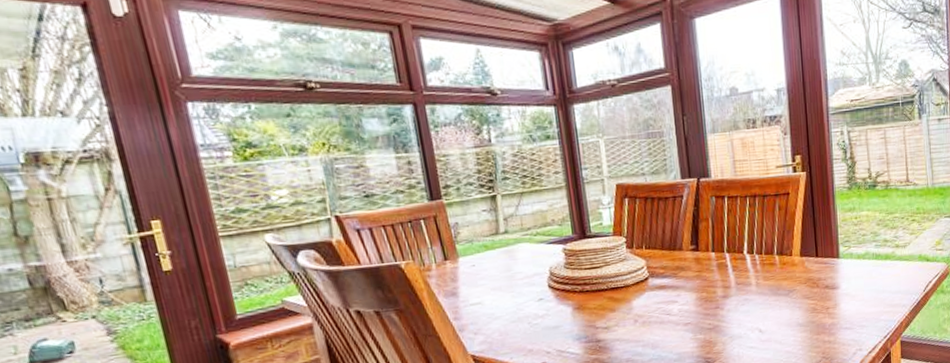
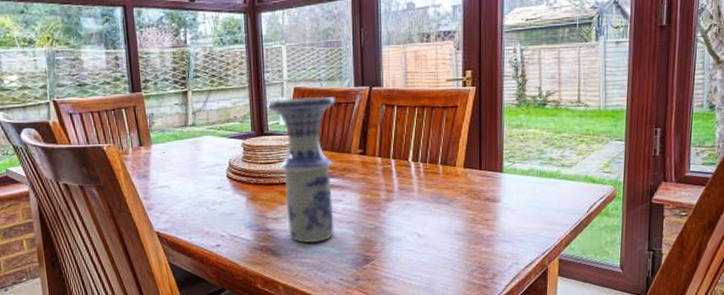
vase: none [587,191,671,351] -> present [267,96,335,243]

